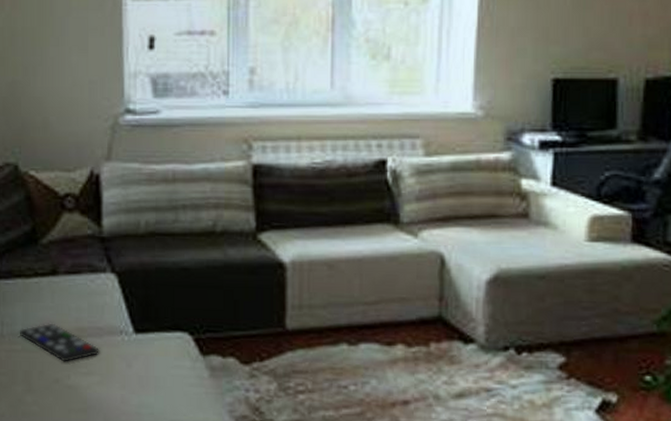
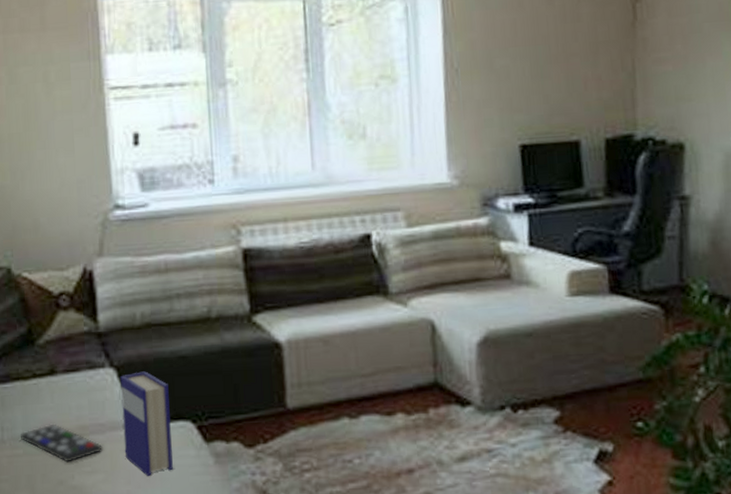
hardback book: none [121,279,168,383] -> present [120,371,173,476]

